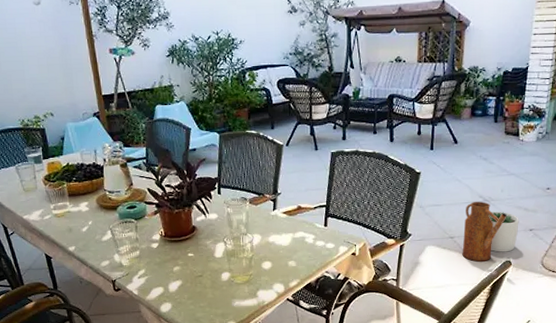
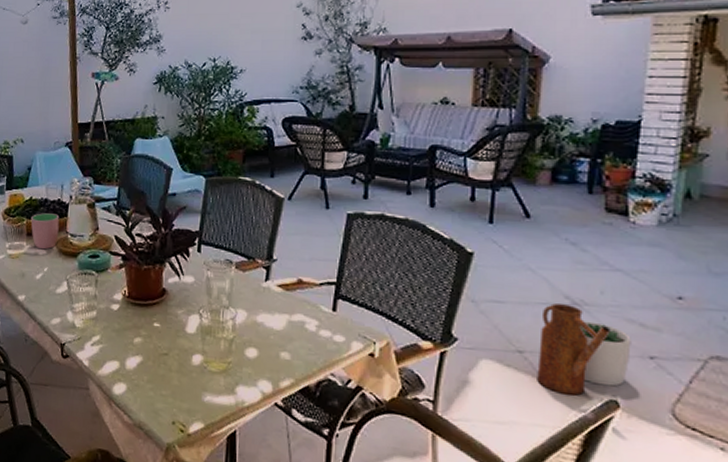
cup: none [70,175,98,207] -> present [30,213,60,250]

